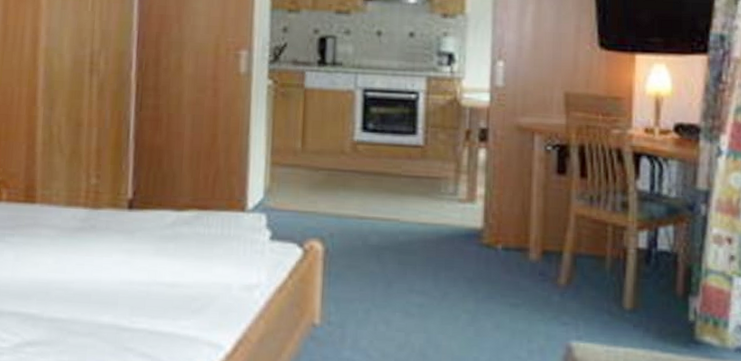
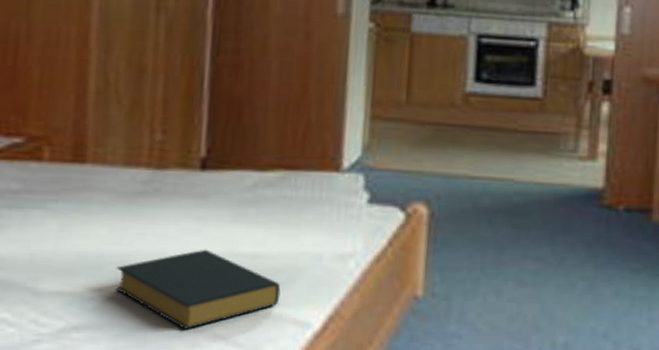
hardback book: none [60,278,197,348] -> present [115,249,281,329]

